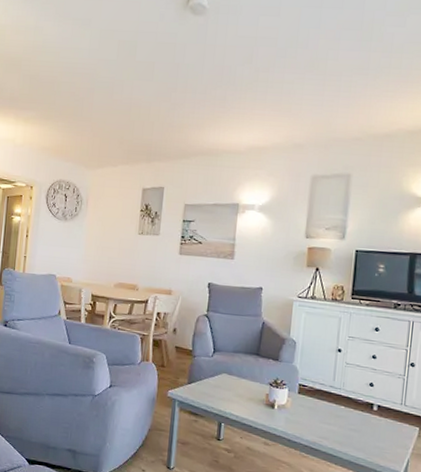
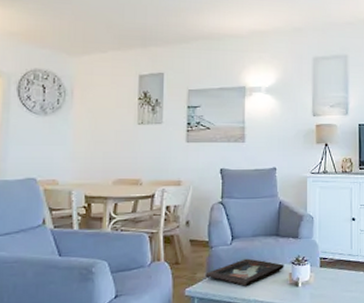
decorative tray: none [187,372,262,400] -> present [205,258,284,287]

